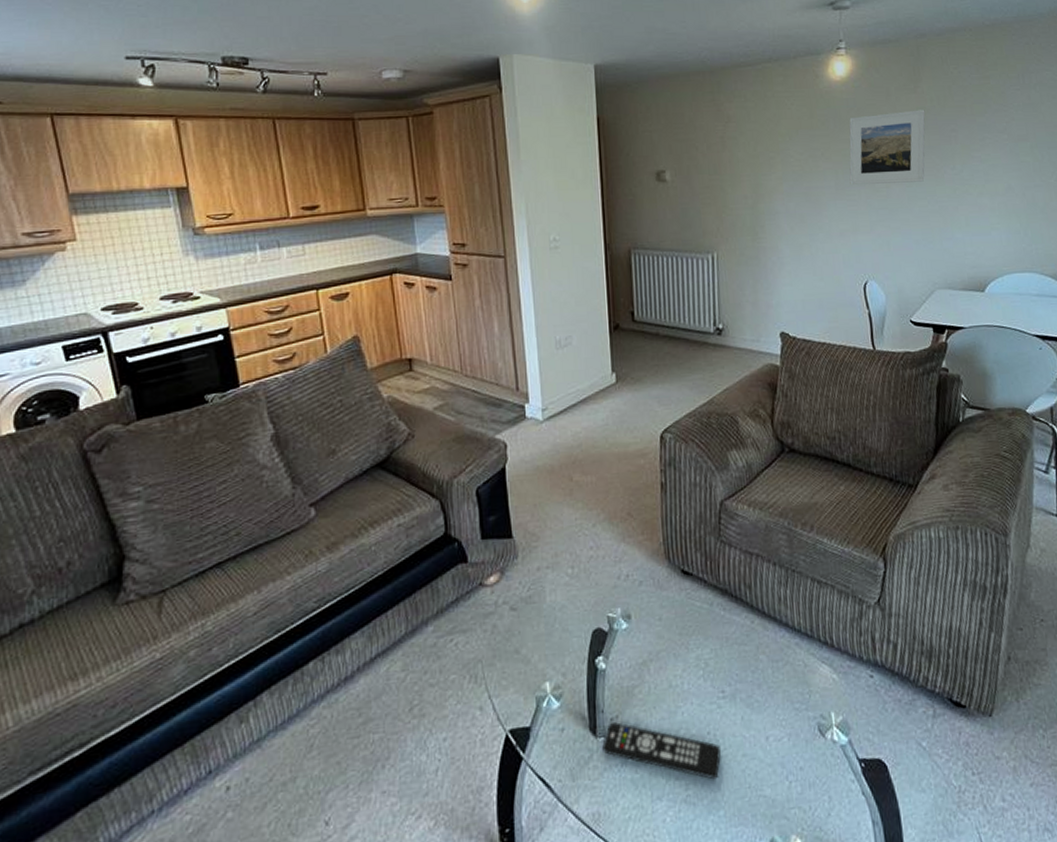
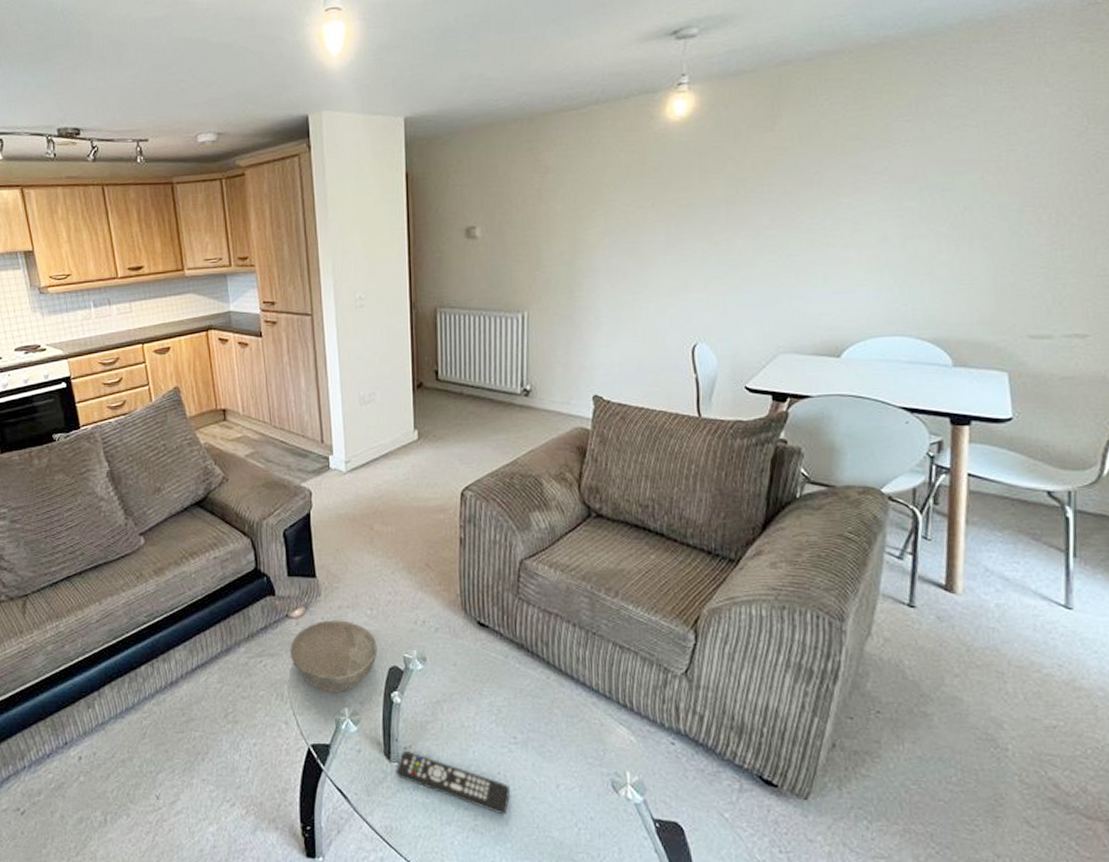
bowl: none [484,582,580,667] -> present [290,620,378,693]
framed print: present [849,109,926,185] -> none [683,150,783,238]

